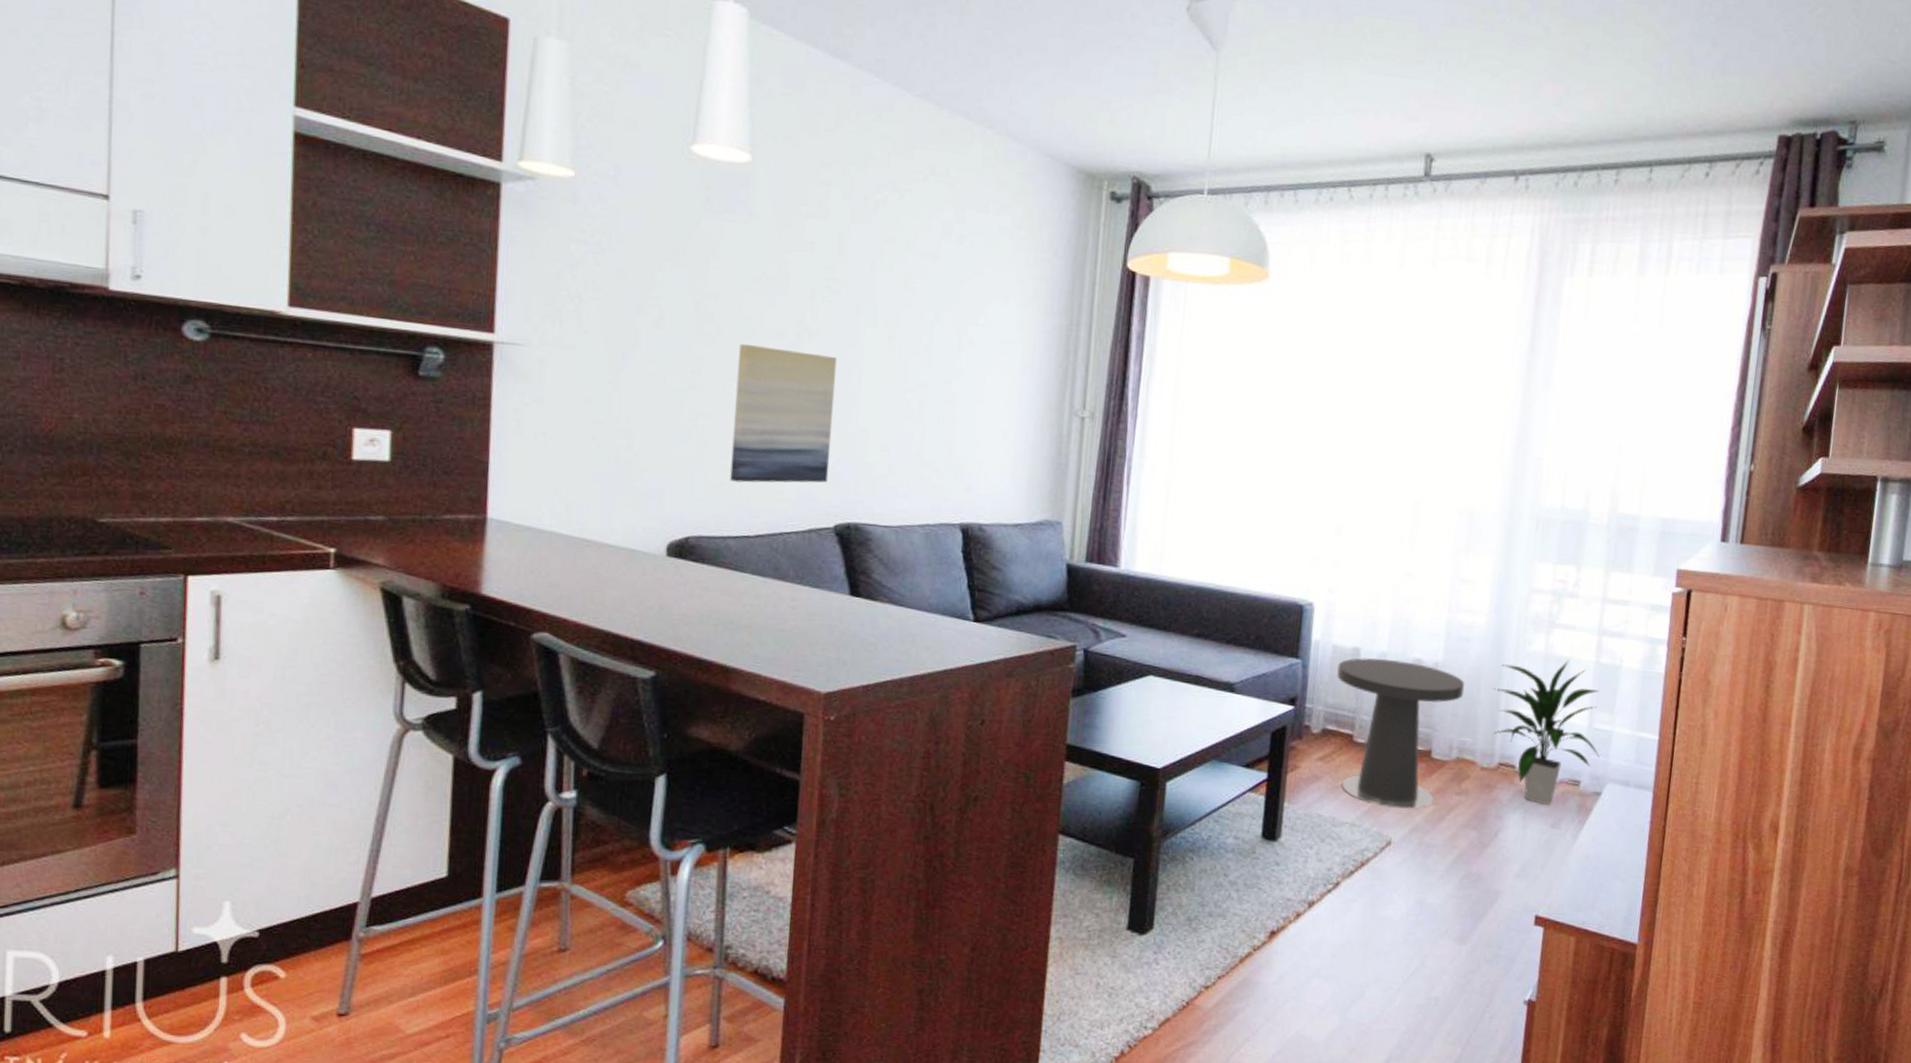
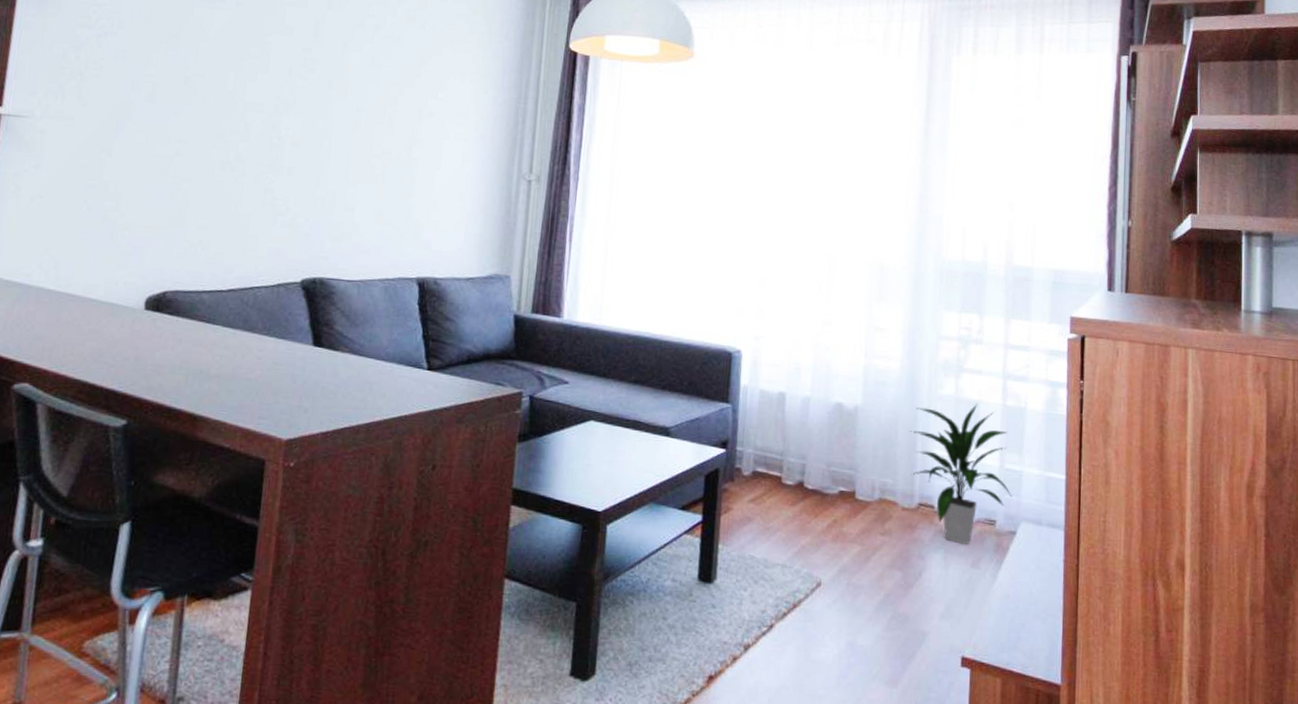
wall art: present [730,343,838,483] -> none [207,115,310,241]
side table: present [1336,658,1465,809] -> none [764,402,884,550]

